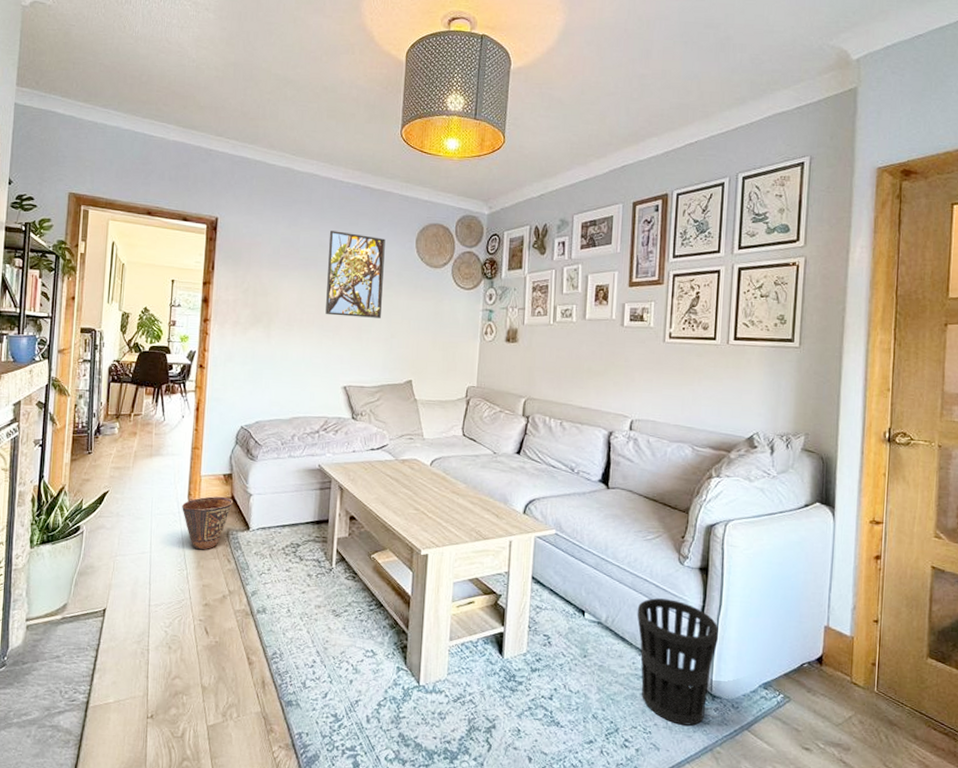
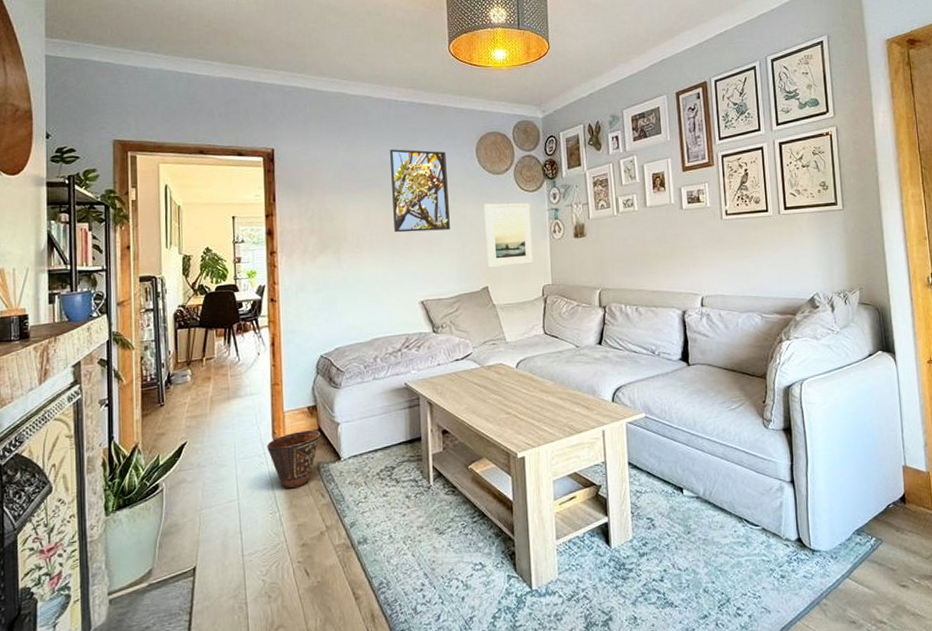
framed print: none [413,296,464,363] -> present [483,203,534,268]
wastebasket: present [637,598,719,726] -> none [731,463,810,584]

